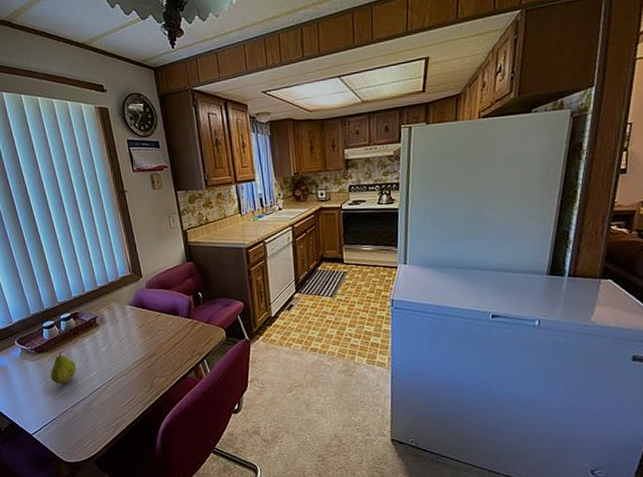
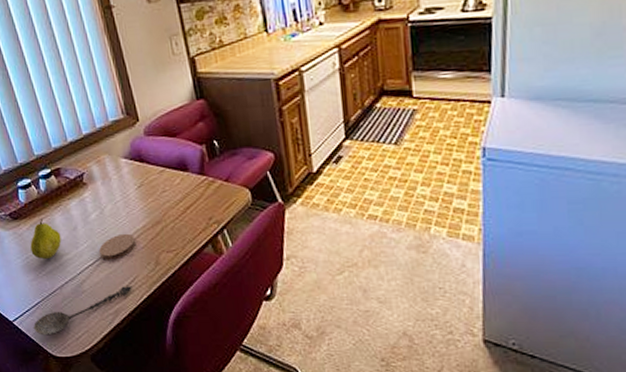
spoon: none [49,404,131,445] -> present [33,286,132,336]
coaster: none [105,363,135,384] -> present [98,233,135,260]

